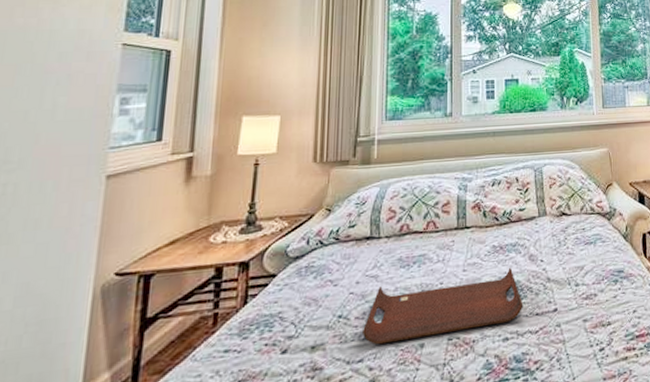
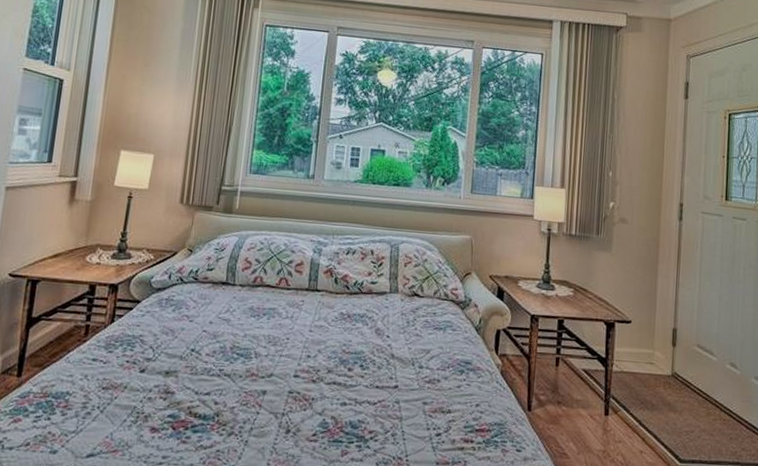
serving tray: present [361,267,524,345] -> none [210,330,365,389]

